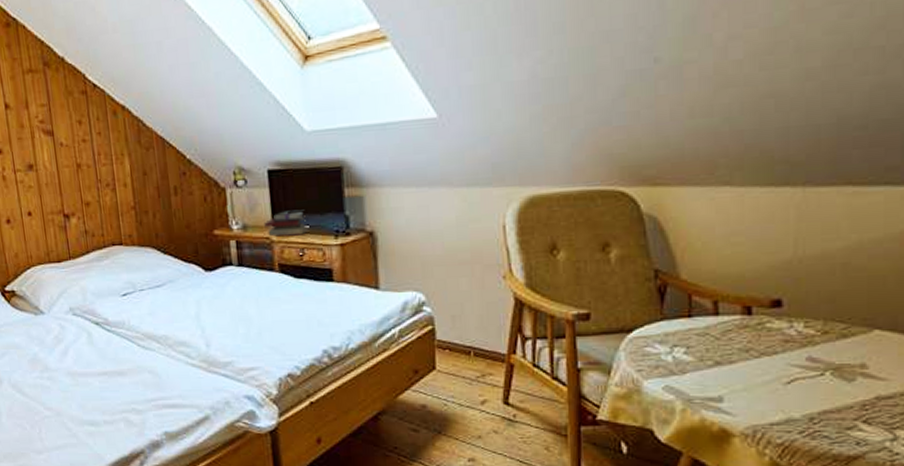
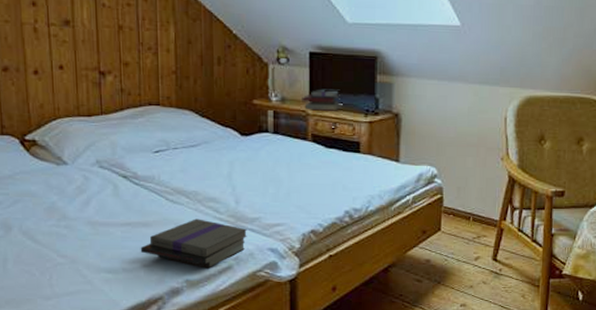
books: none [118,365,221,421] -> present [140,219,247,270]

